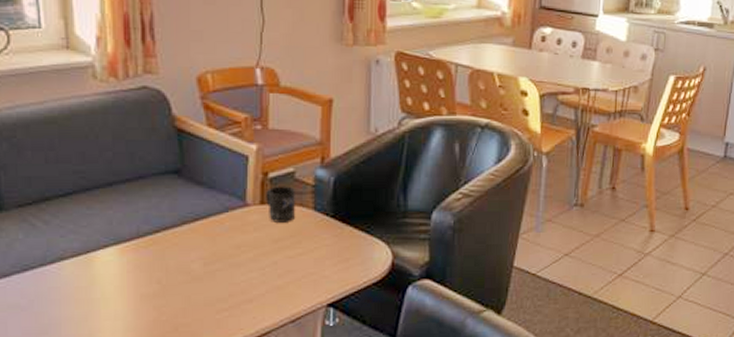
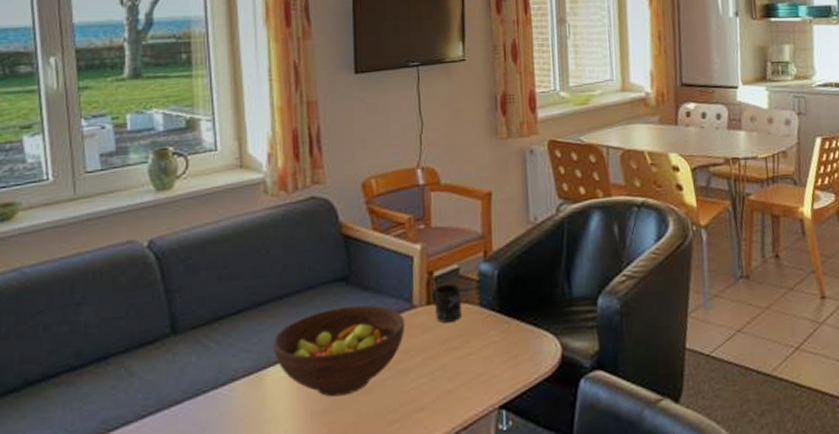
fruit bowl: none [101,199,238,283] -> present [272,305,406,397]

